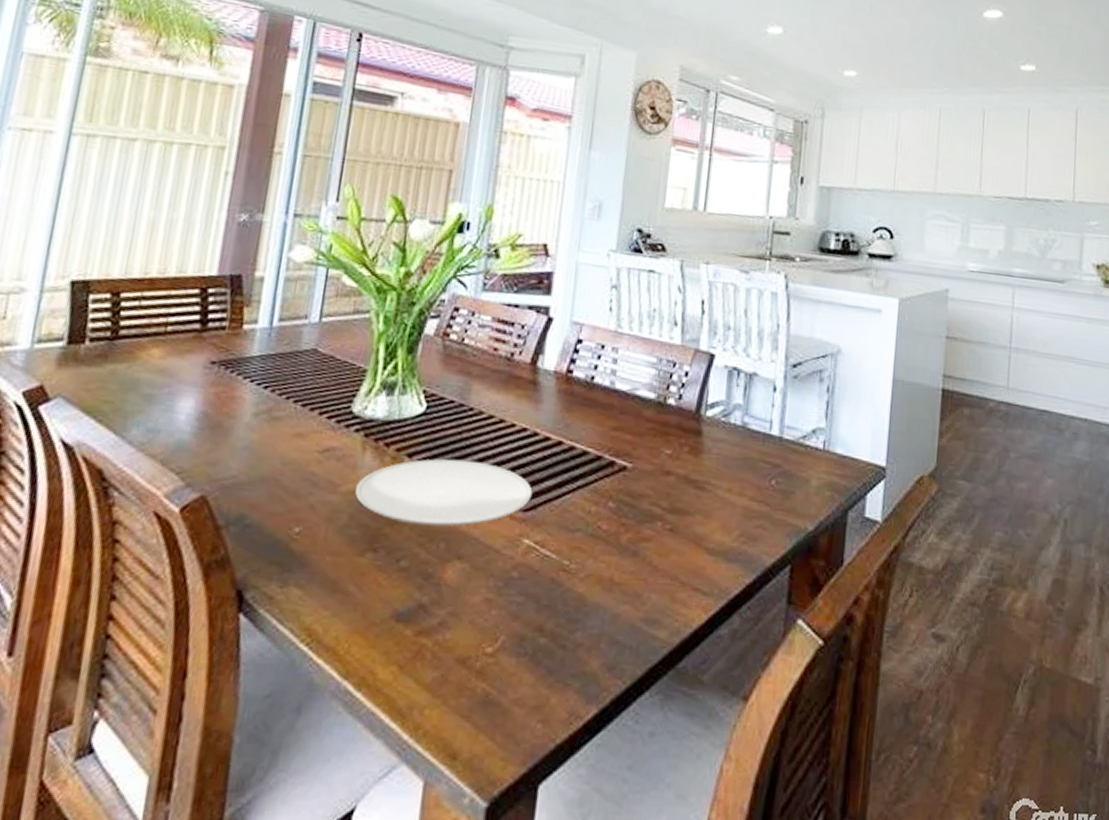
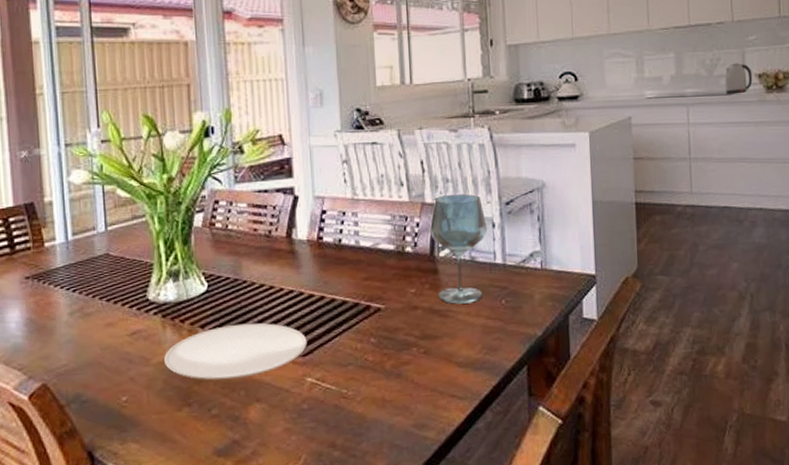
wine glass: none [698,344,768,478] -> present [429,193,488,304]
kettle: none [1057,248,1090,284] -> present [724,63,753,95]

